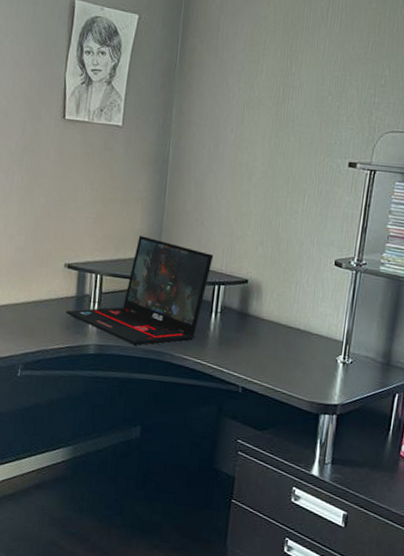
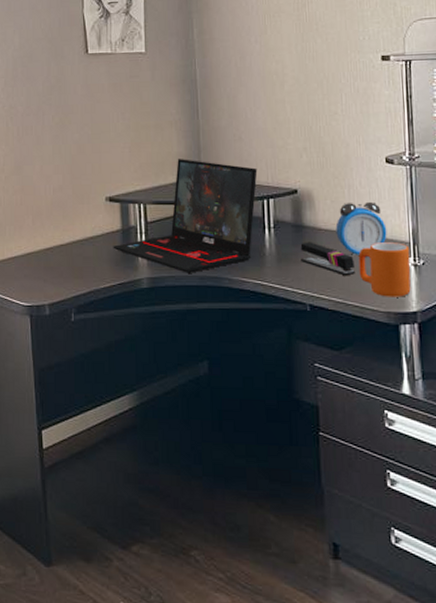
stapler: none [241,329,290,365] -> present [300,242,355,276]
alarm clock: none [277,298,325,348] -> present [335,201,387,257]
mug: none [292,338,342,390] -> present [358,242,411,297]

